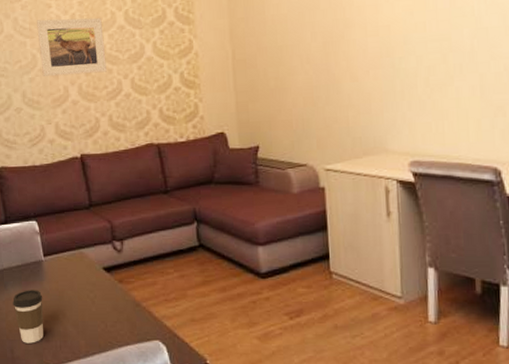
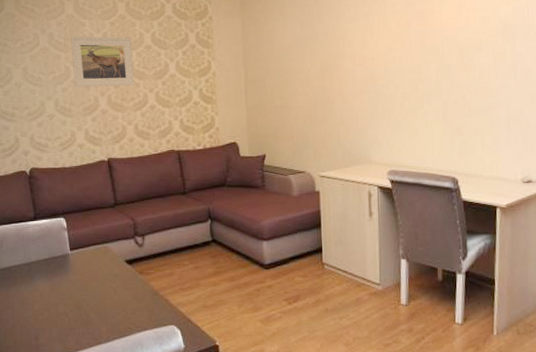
coffee cup: present [13,290,44,343] -> none [39,281,68,331]

